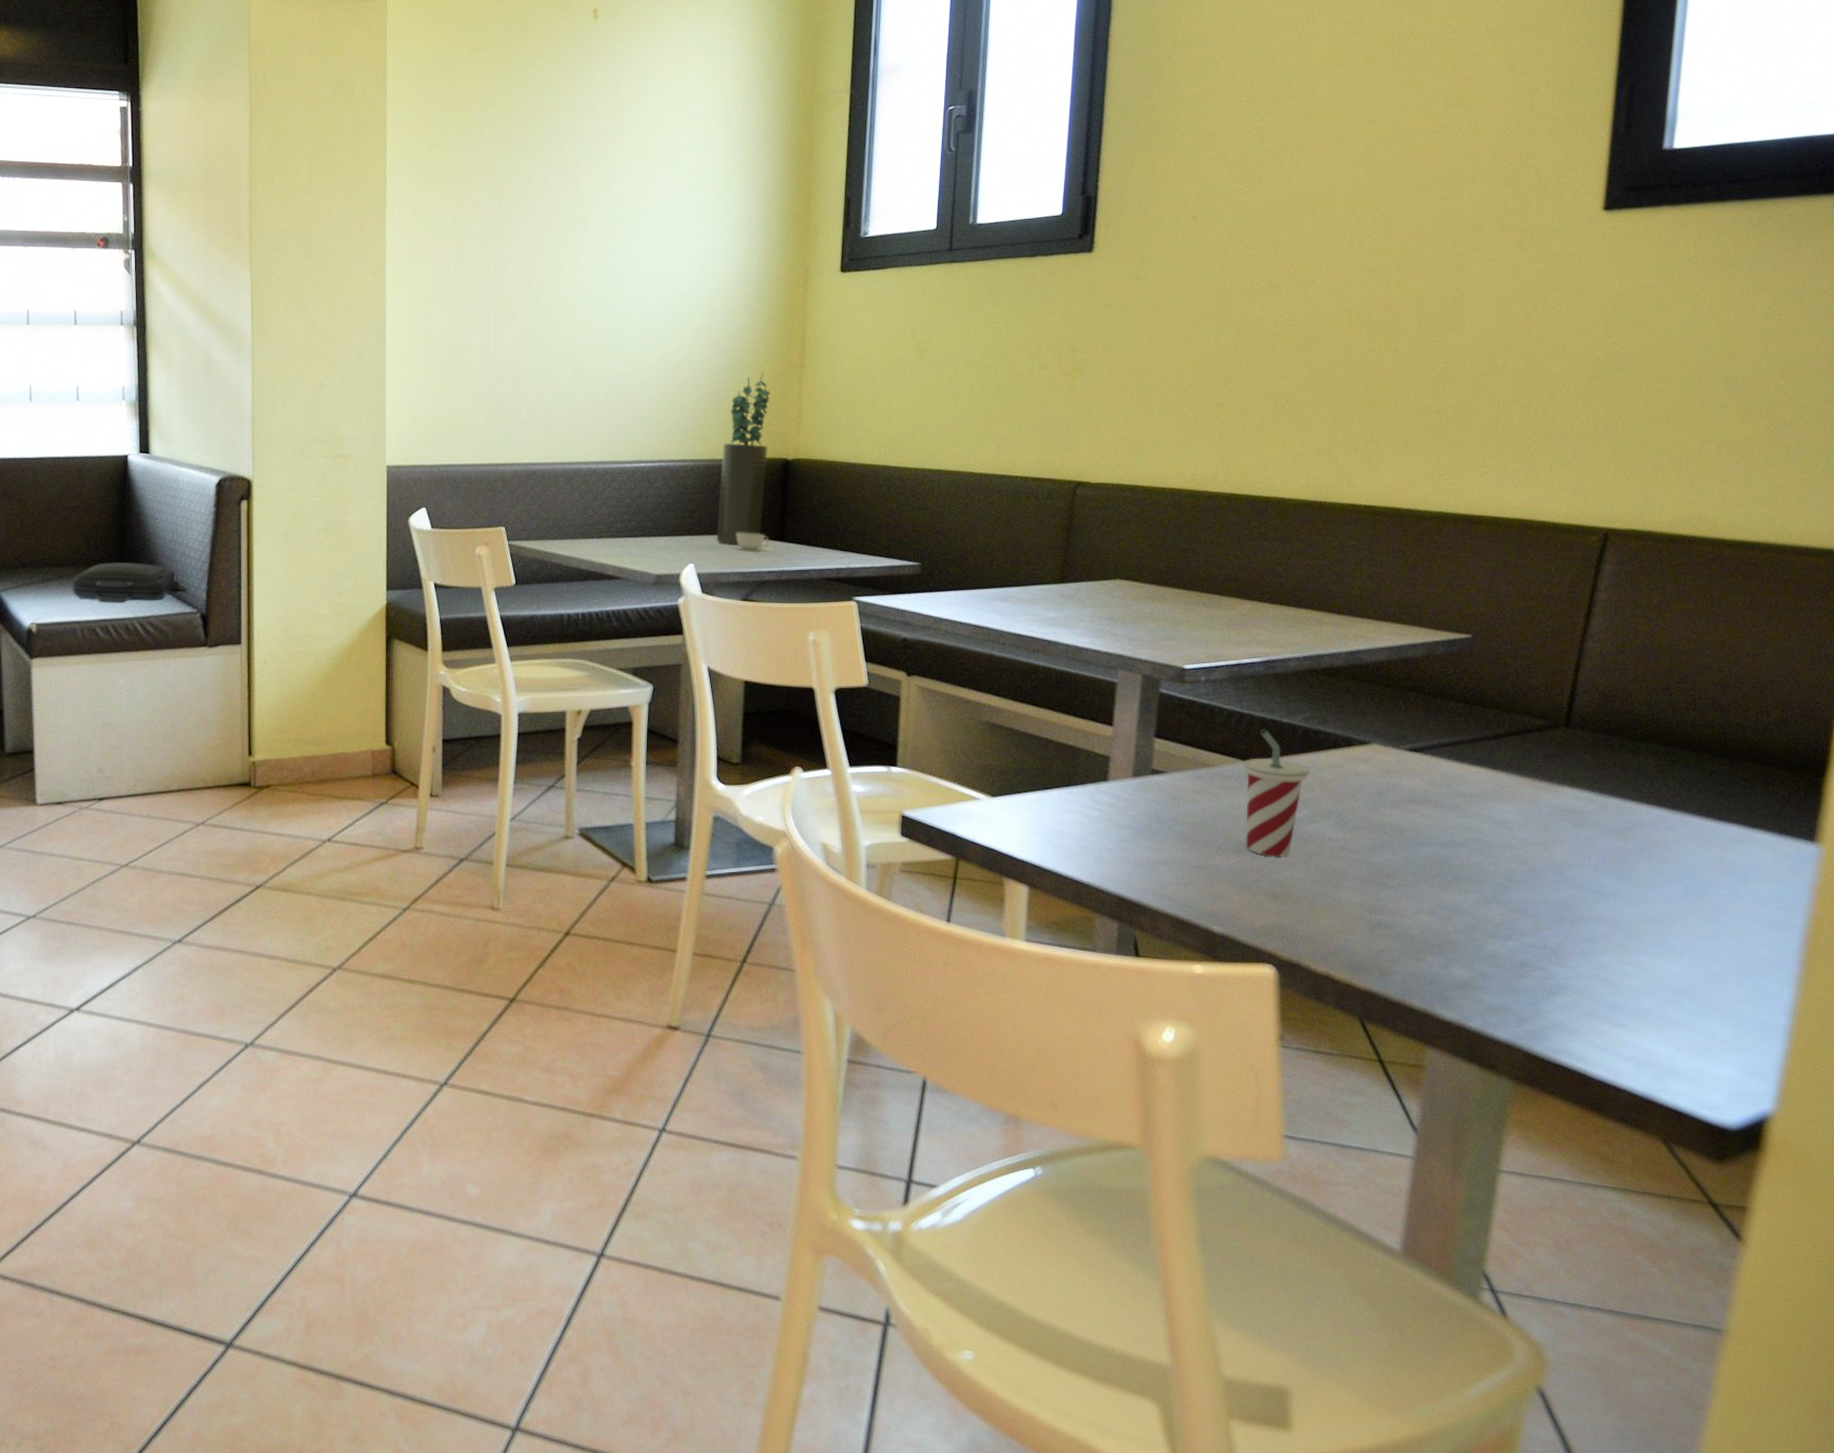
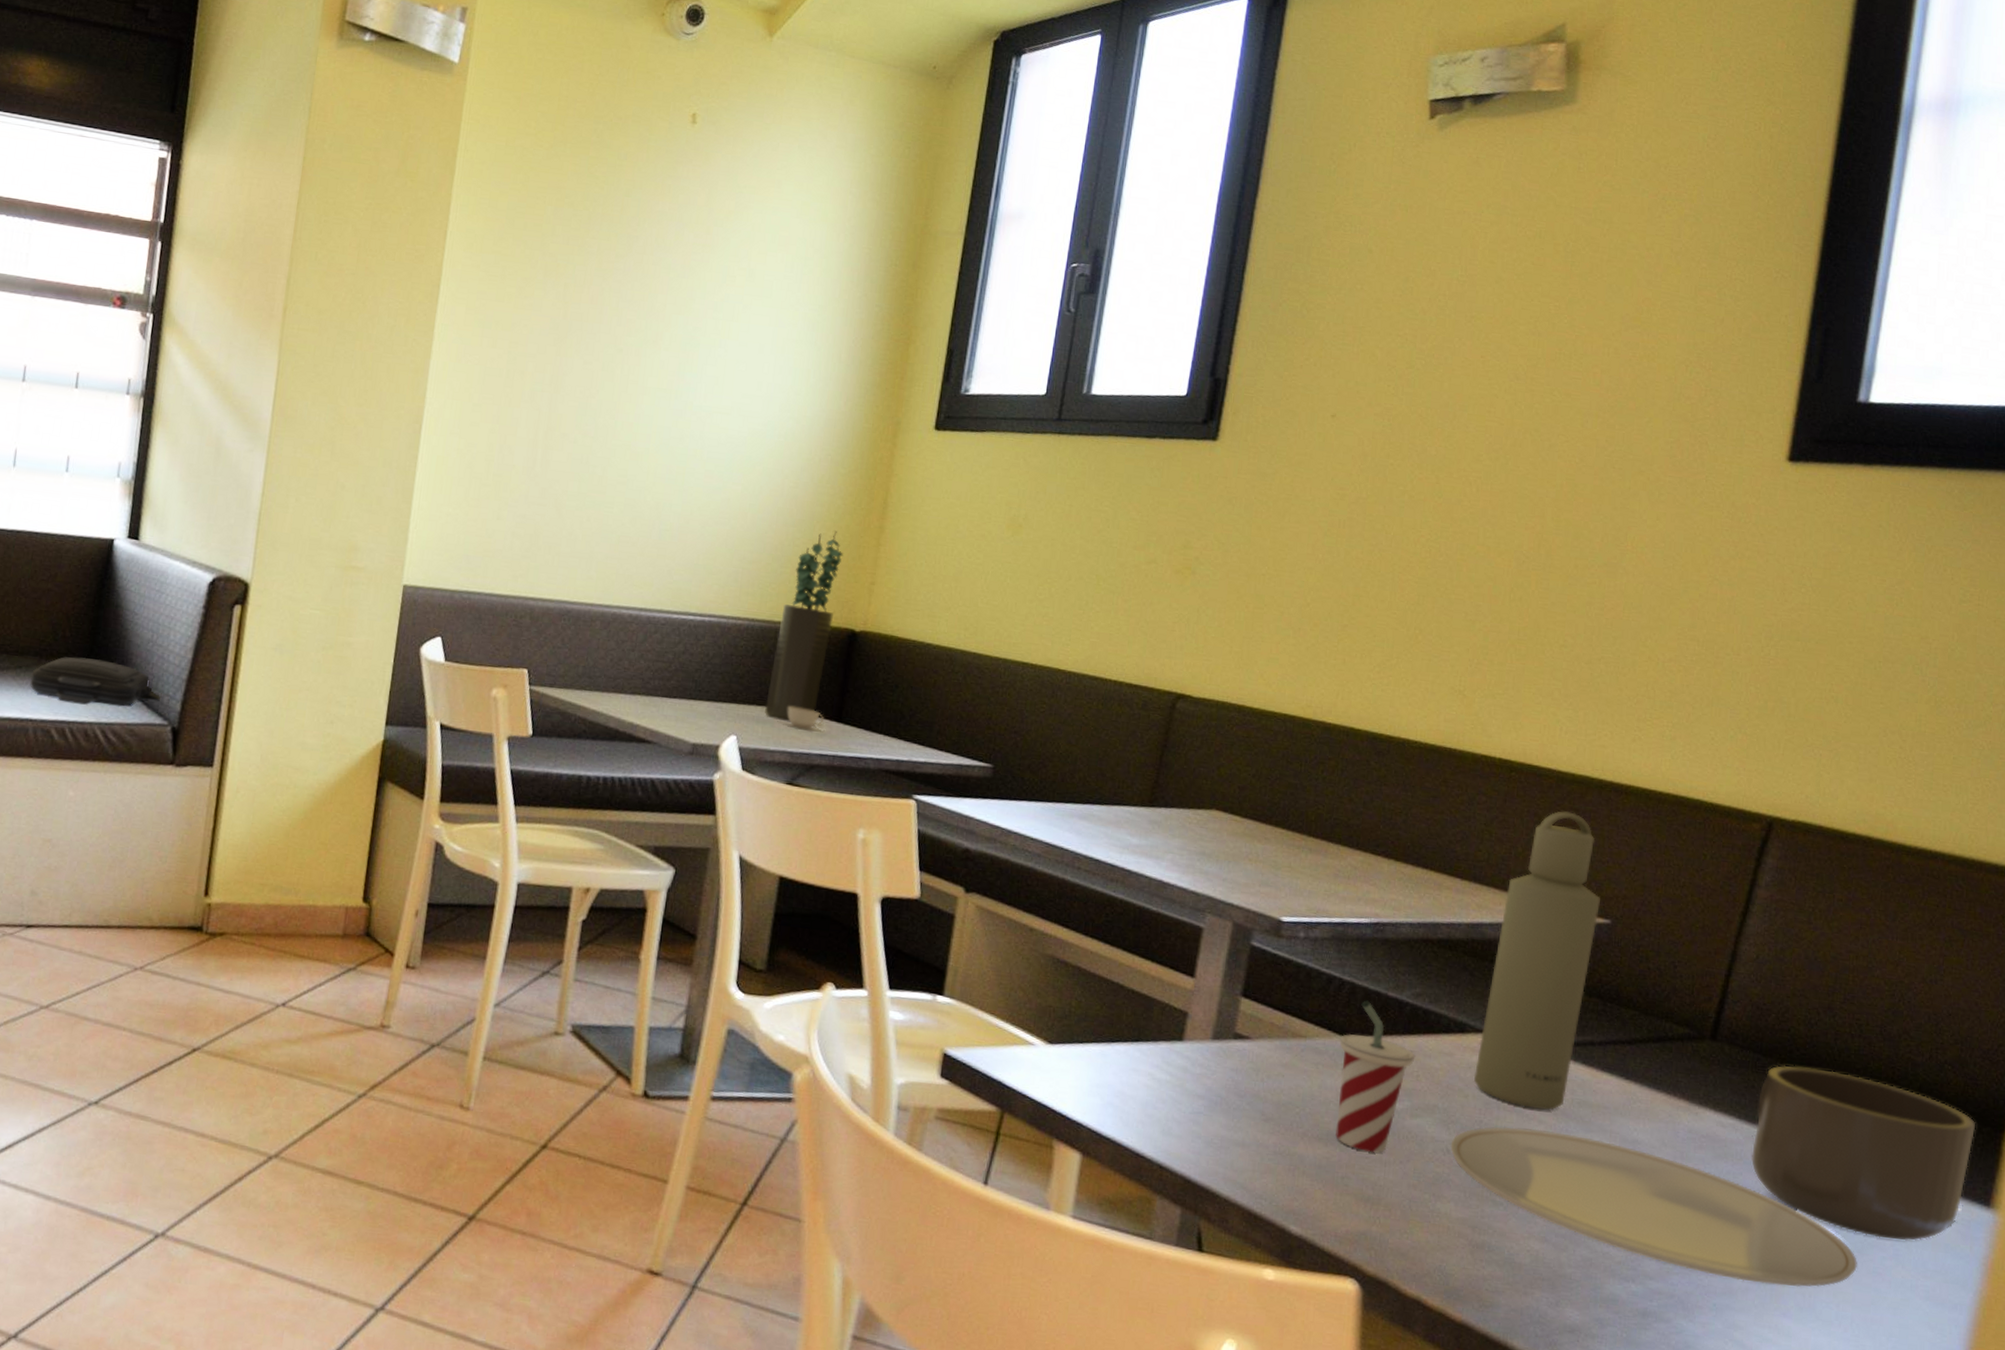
plate: none [1345,820,1702,928] -> present [1450,1126,1857,1287]
bottle: none [1361,545,1461,803] -> present [1473,811,1600,1110]
cup: none [1605,741,1799,878] -> present [1750,1065,1976,1241]

